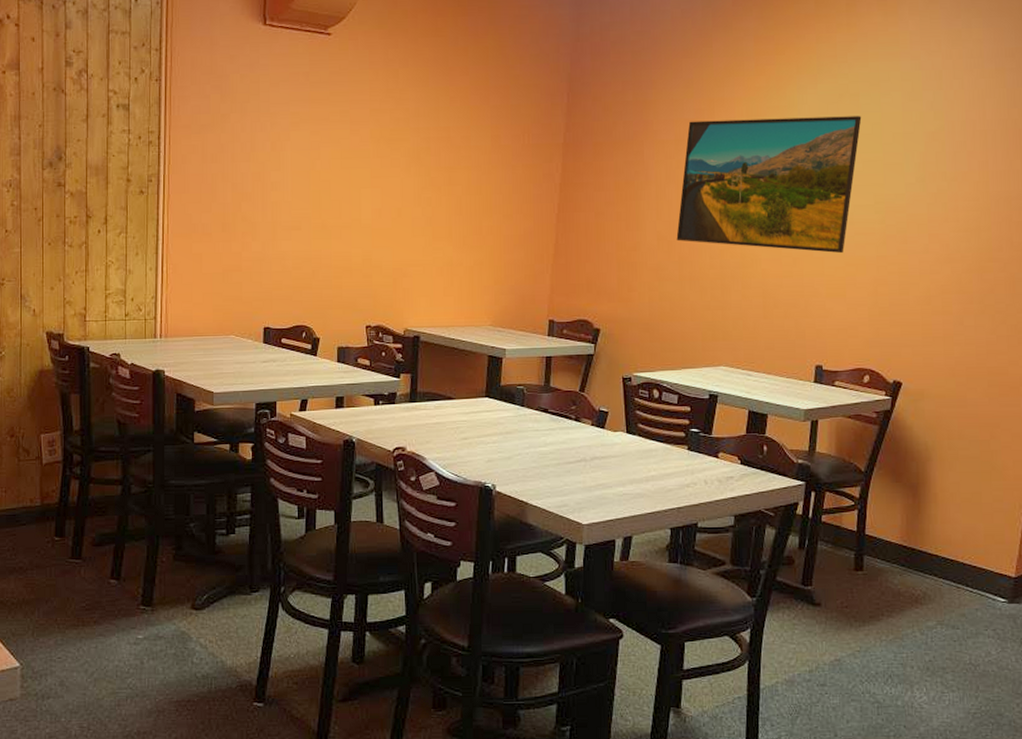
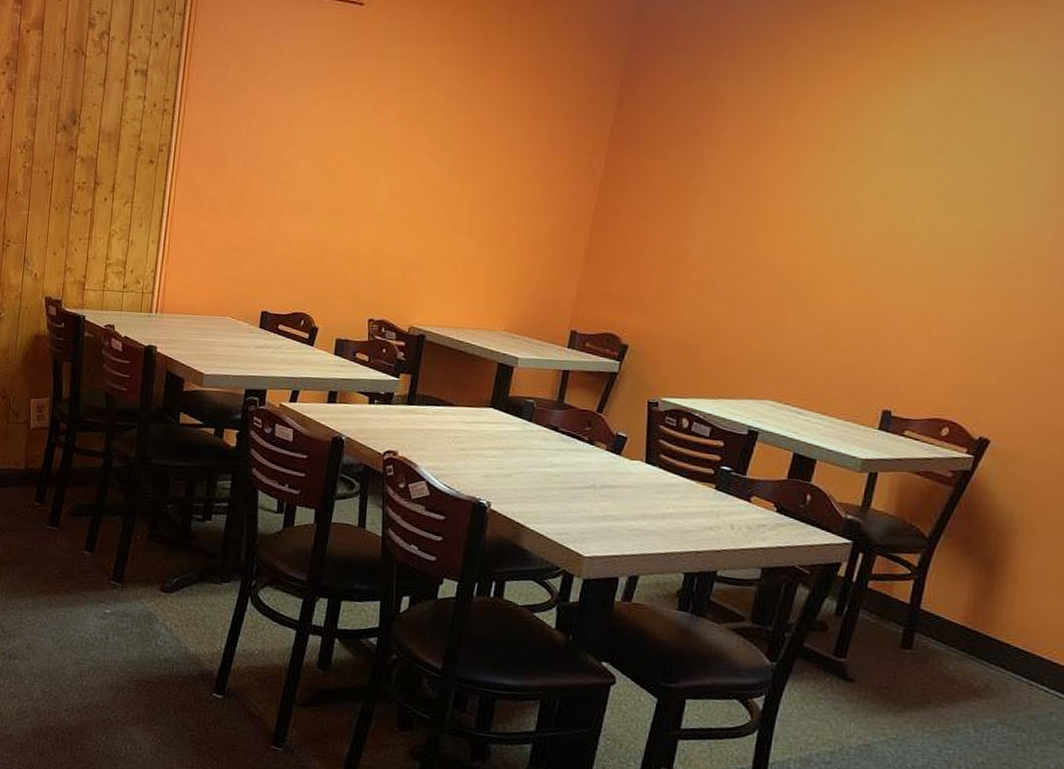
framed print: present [676,116,862,254] -> none [730,119,980,284]

